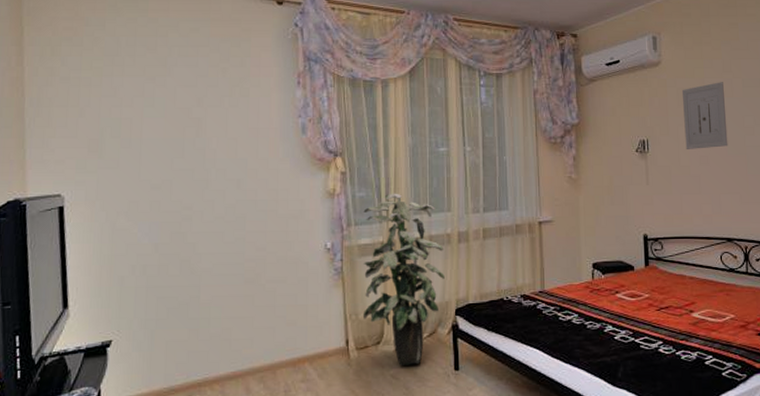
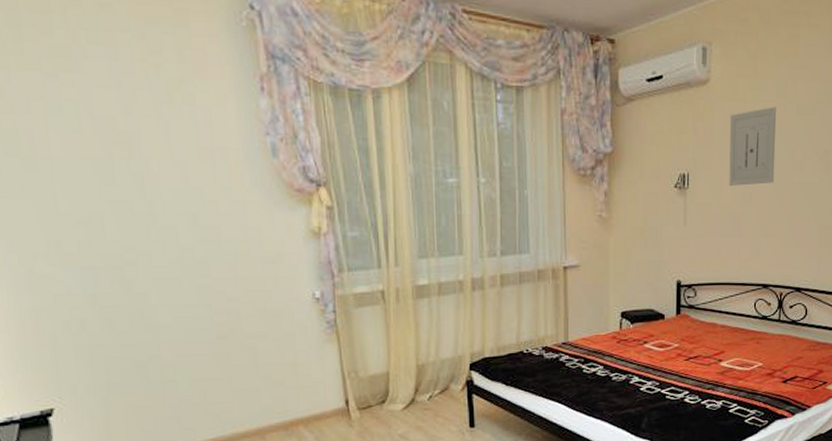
indoor plant: present [363,193,445,366] -> none [357,232,457,425]

